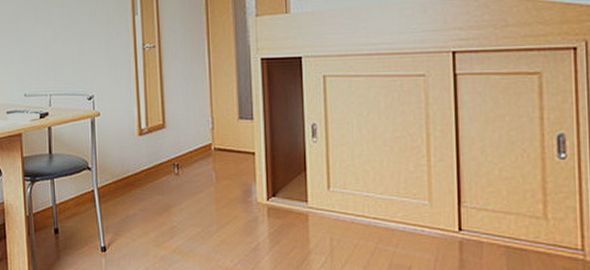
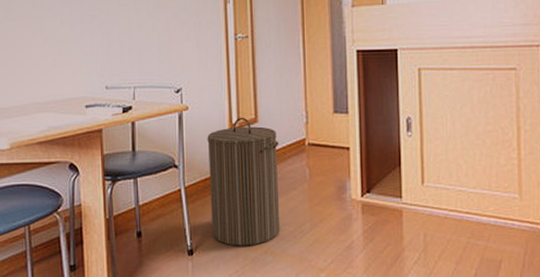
laundry hamper: none [118,122,188,245] -> present [207,117,281,246]

